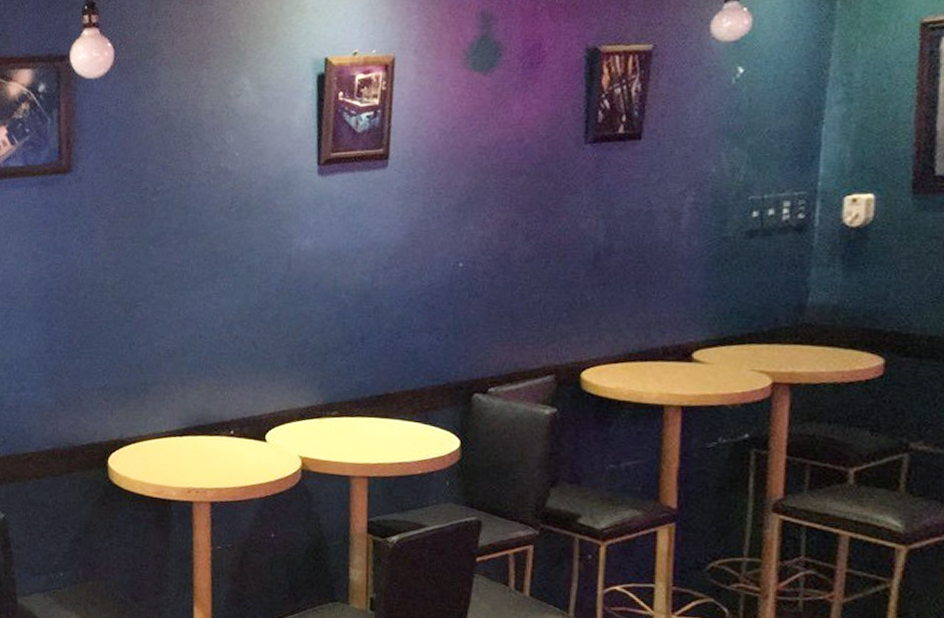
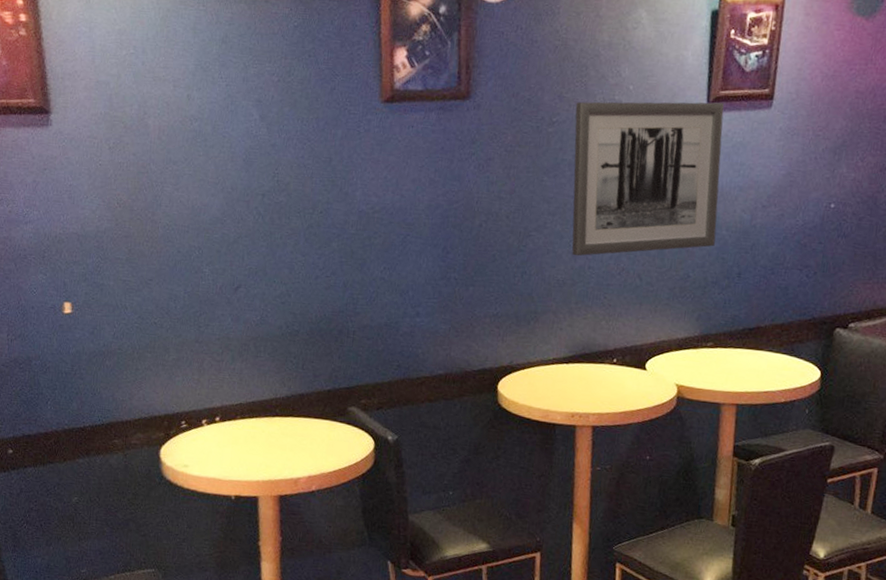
wall art: none [179,165,336,325] -> present [572,101,724,256]

